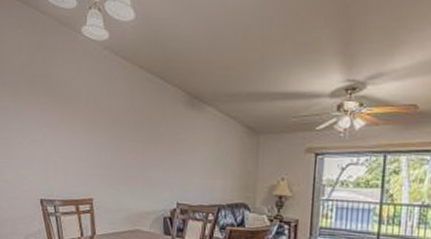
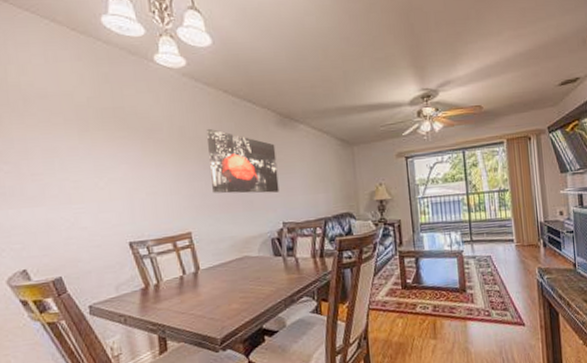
wall art: none [117,102,181,172] -> present [207,128,280,194]

